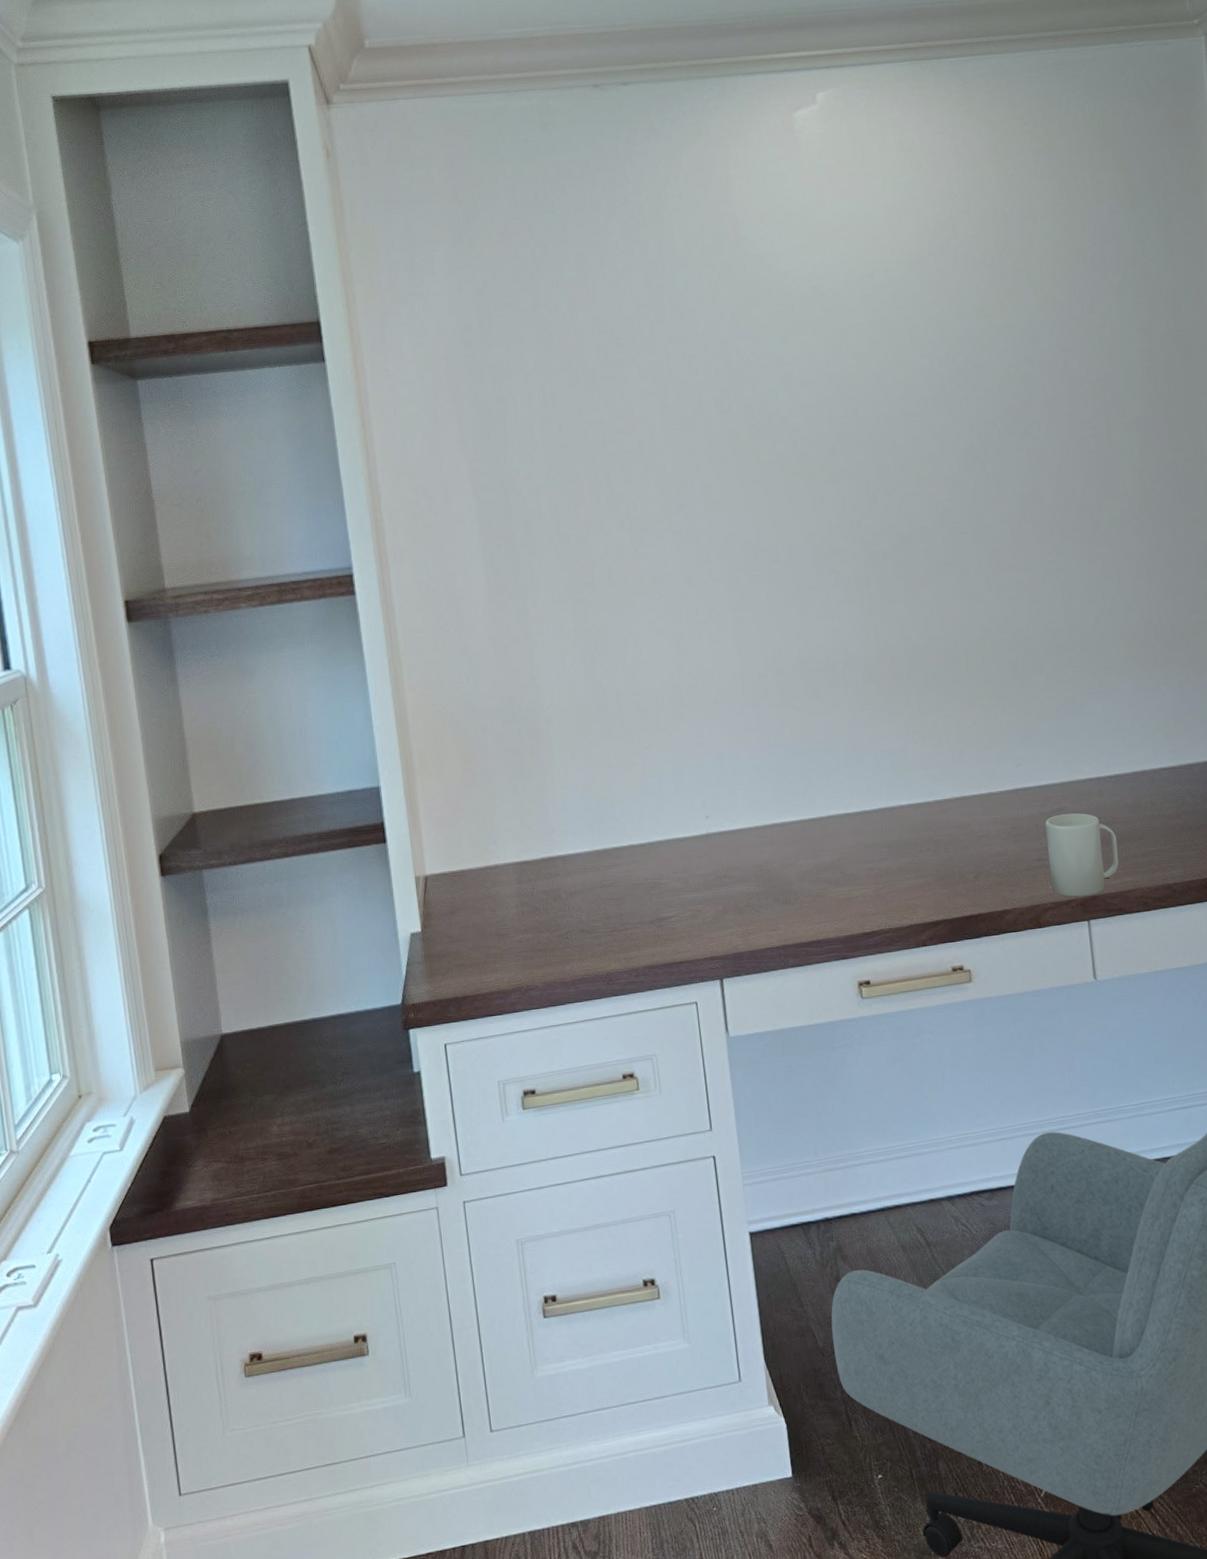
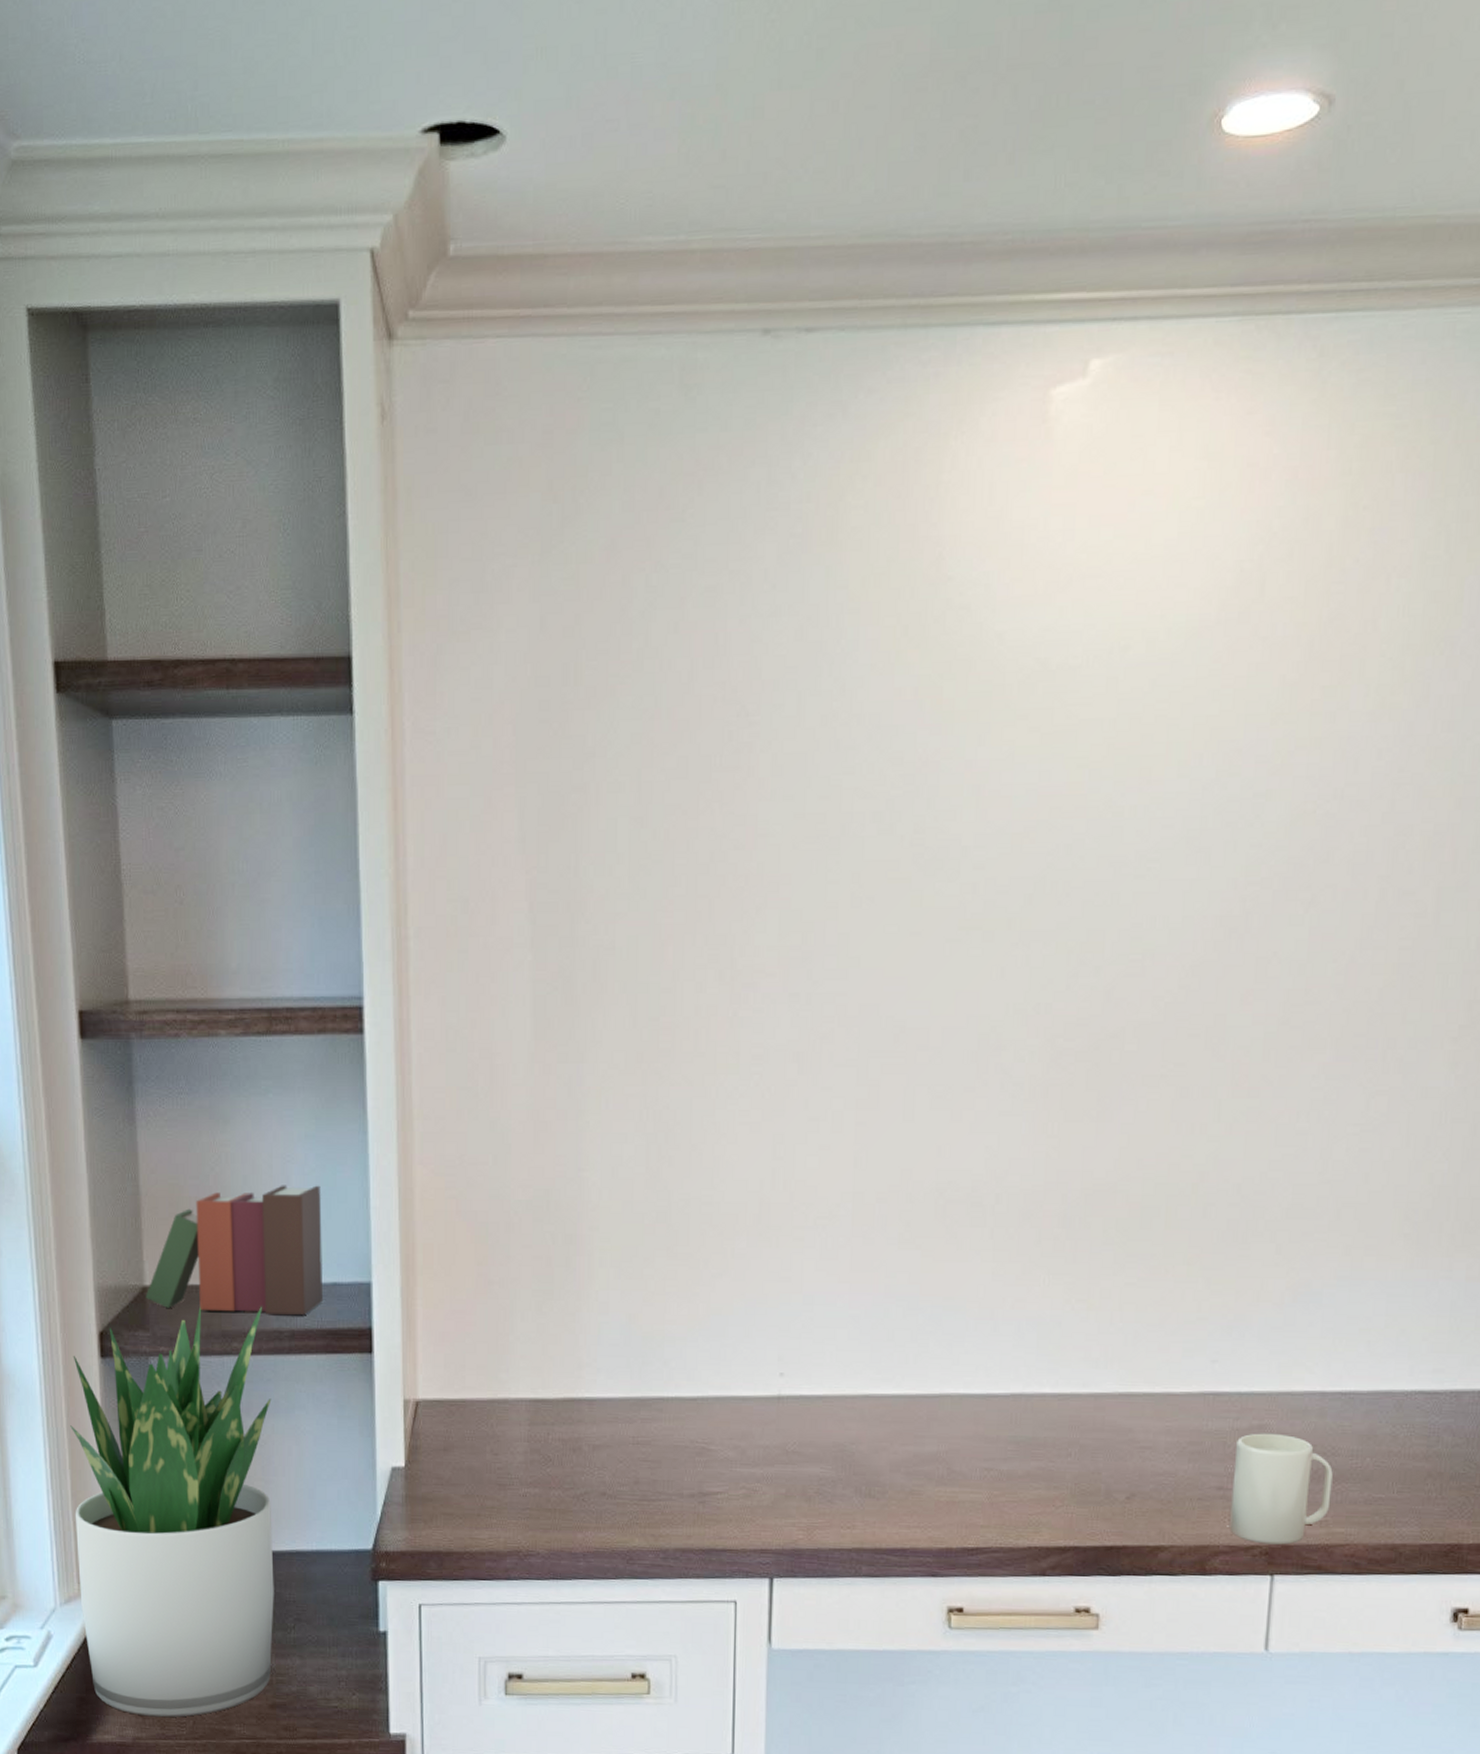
planter: none [137,816,326,1179] -> present [70,1306,274,1718]
books: none [195,715,343,828] -> present [145,1185,324,1315]

